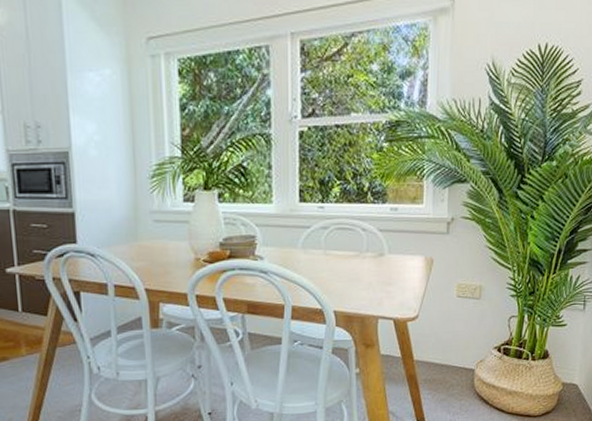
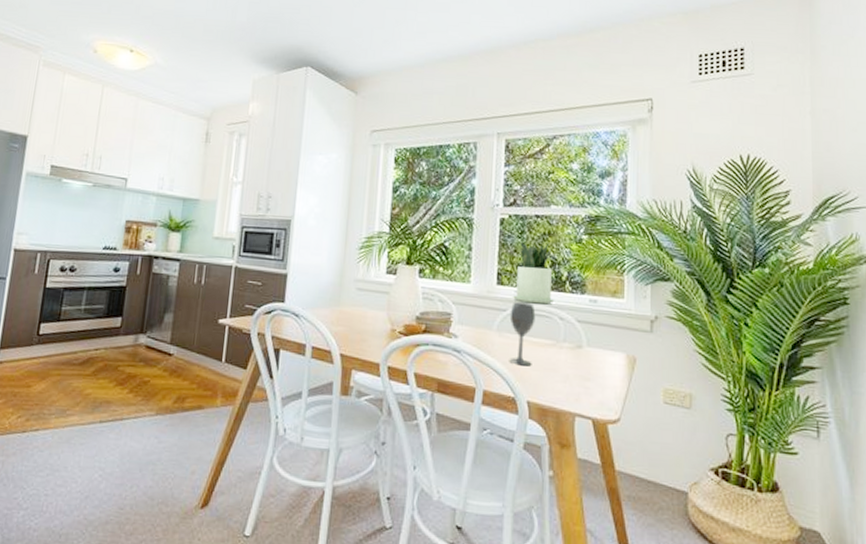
wine glass: none [314,218,339,279] -> present [507,302,536,366]
planter: none [315,154,357,218] -> present [512,241,555,305]

